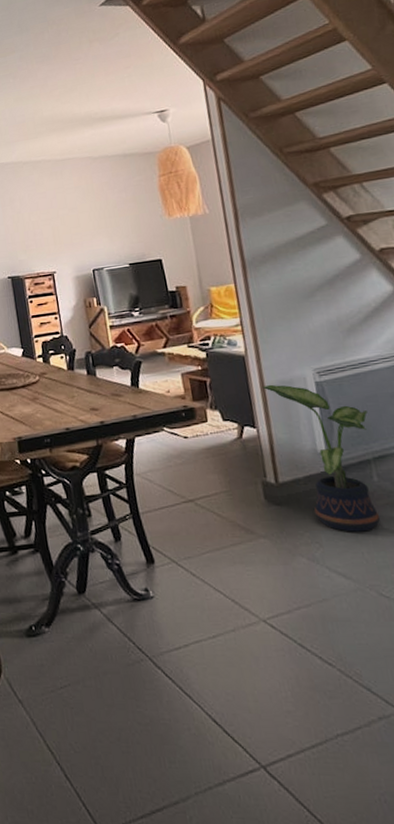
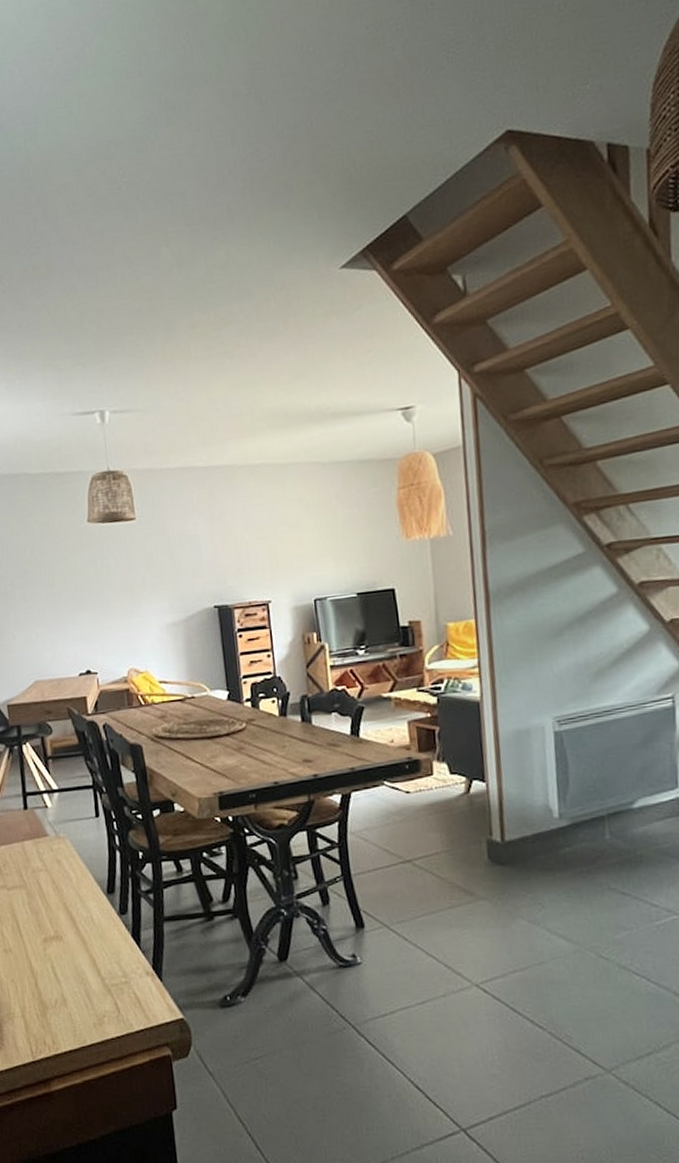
potted plant: present [263,384,381,532] -> none [497,734,609,893]

